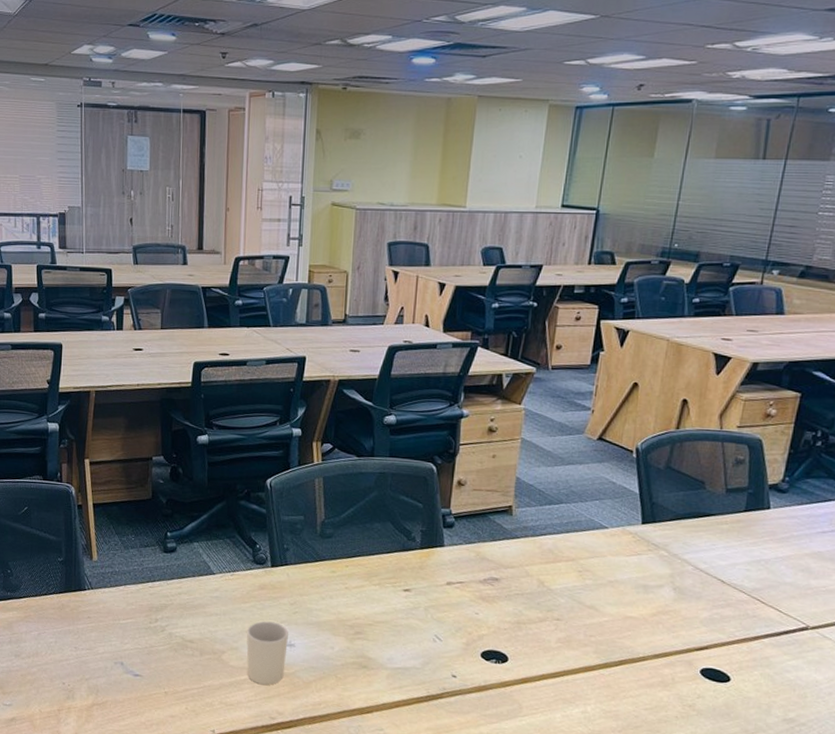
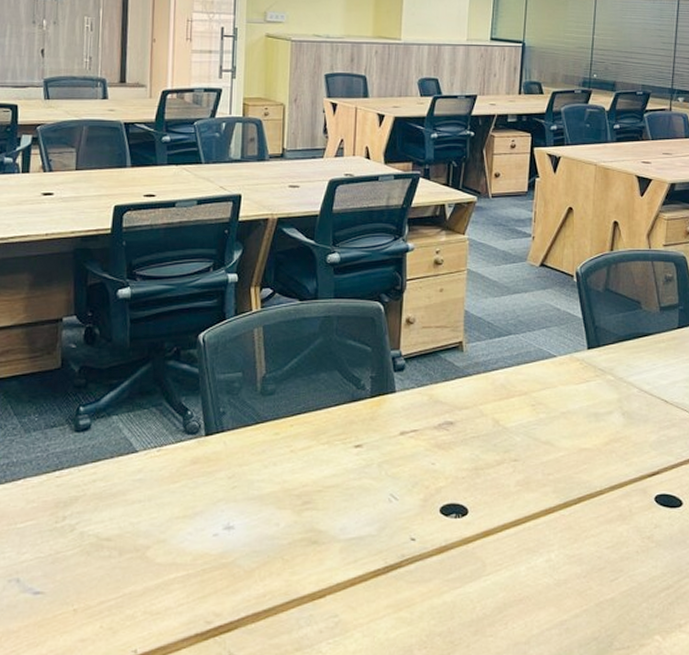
mug: present [246,621,288,685] -> none [176,502,226,581]

